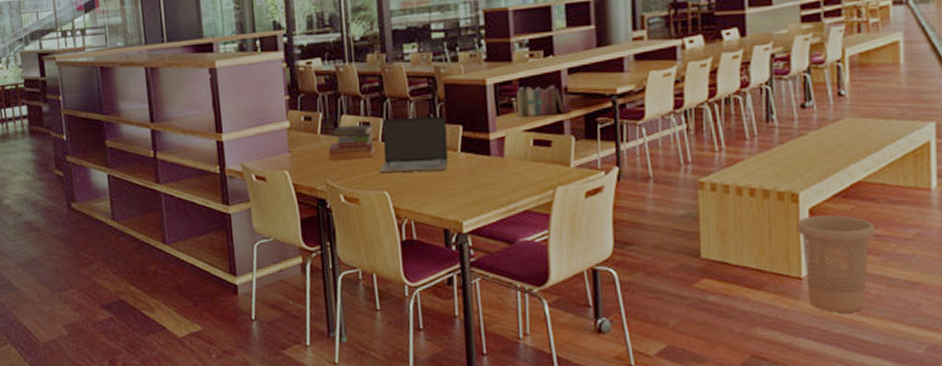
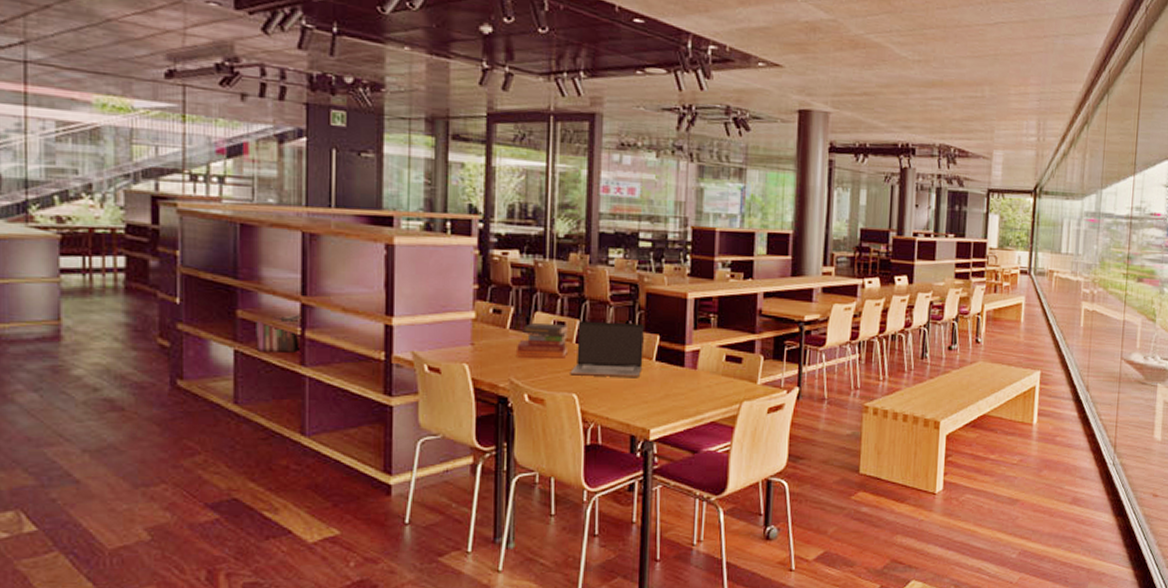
books: none [120,140,156,176] -> present [256,315,302,354]
books: present [517,86,565,117] -> none [714,305,758,334]
trash bin: present [796,215,876,313] -> none [936,441,992,523]

